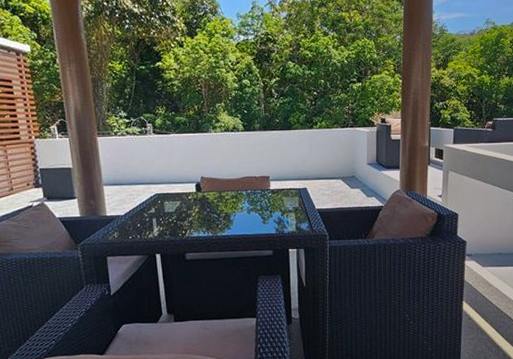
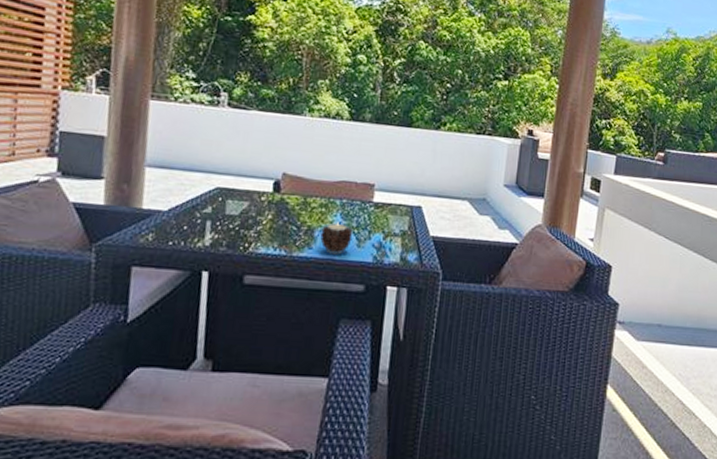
candle: none [234,207,259,231] -> present [319,221,353,255]

